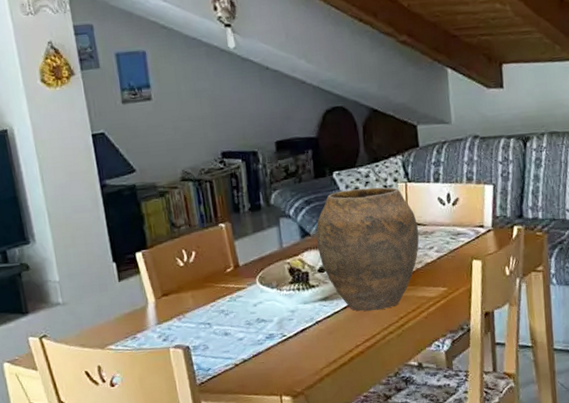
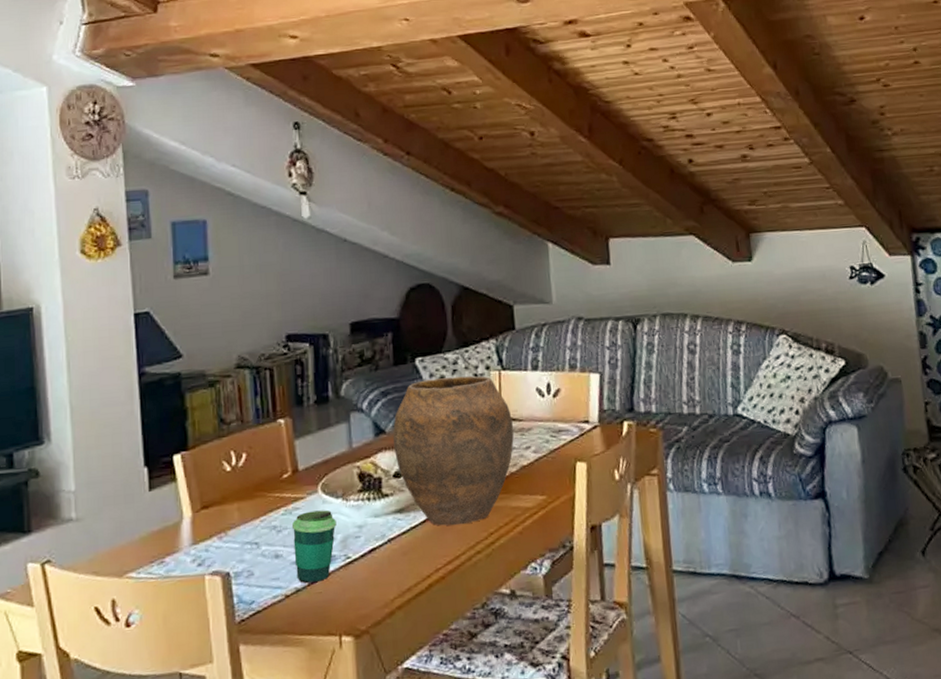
cup: none [236,297,273,355] -> present [291,510,336,583]

